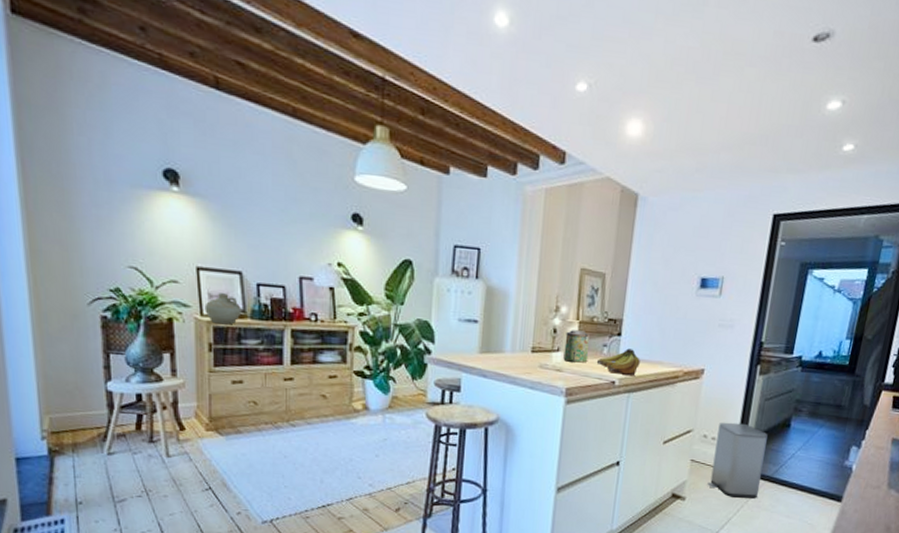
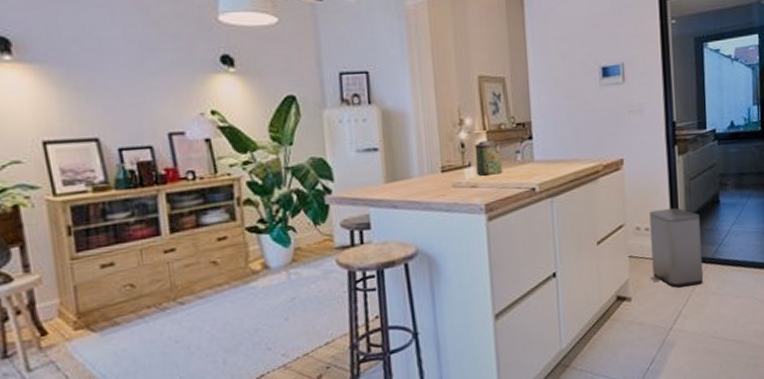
ceramic jug: present [204,293,242,325] -> none [57,165,104,203]
fruit: present [596,348,640,377] -> none [512,151,557,180]

